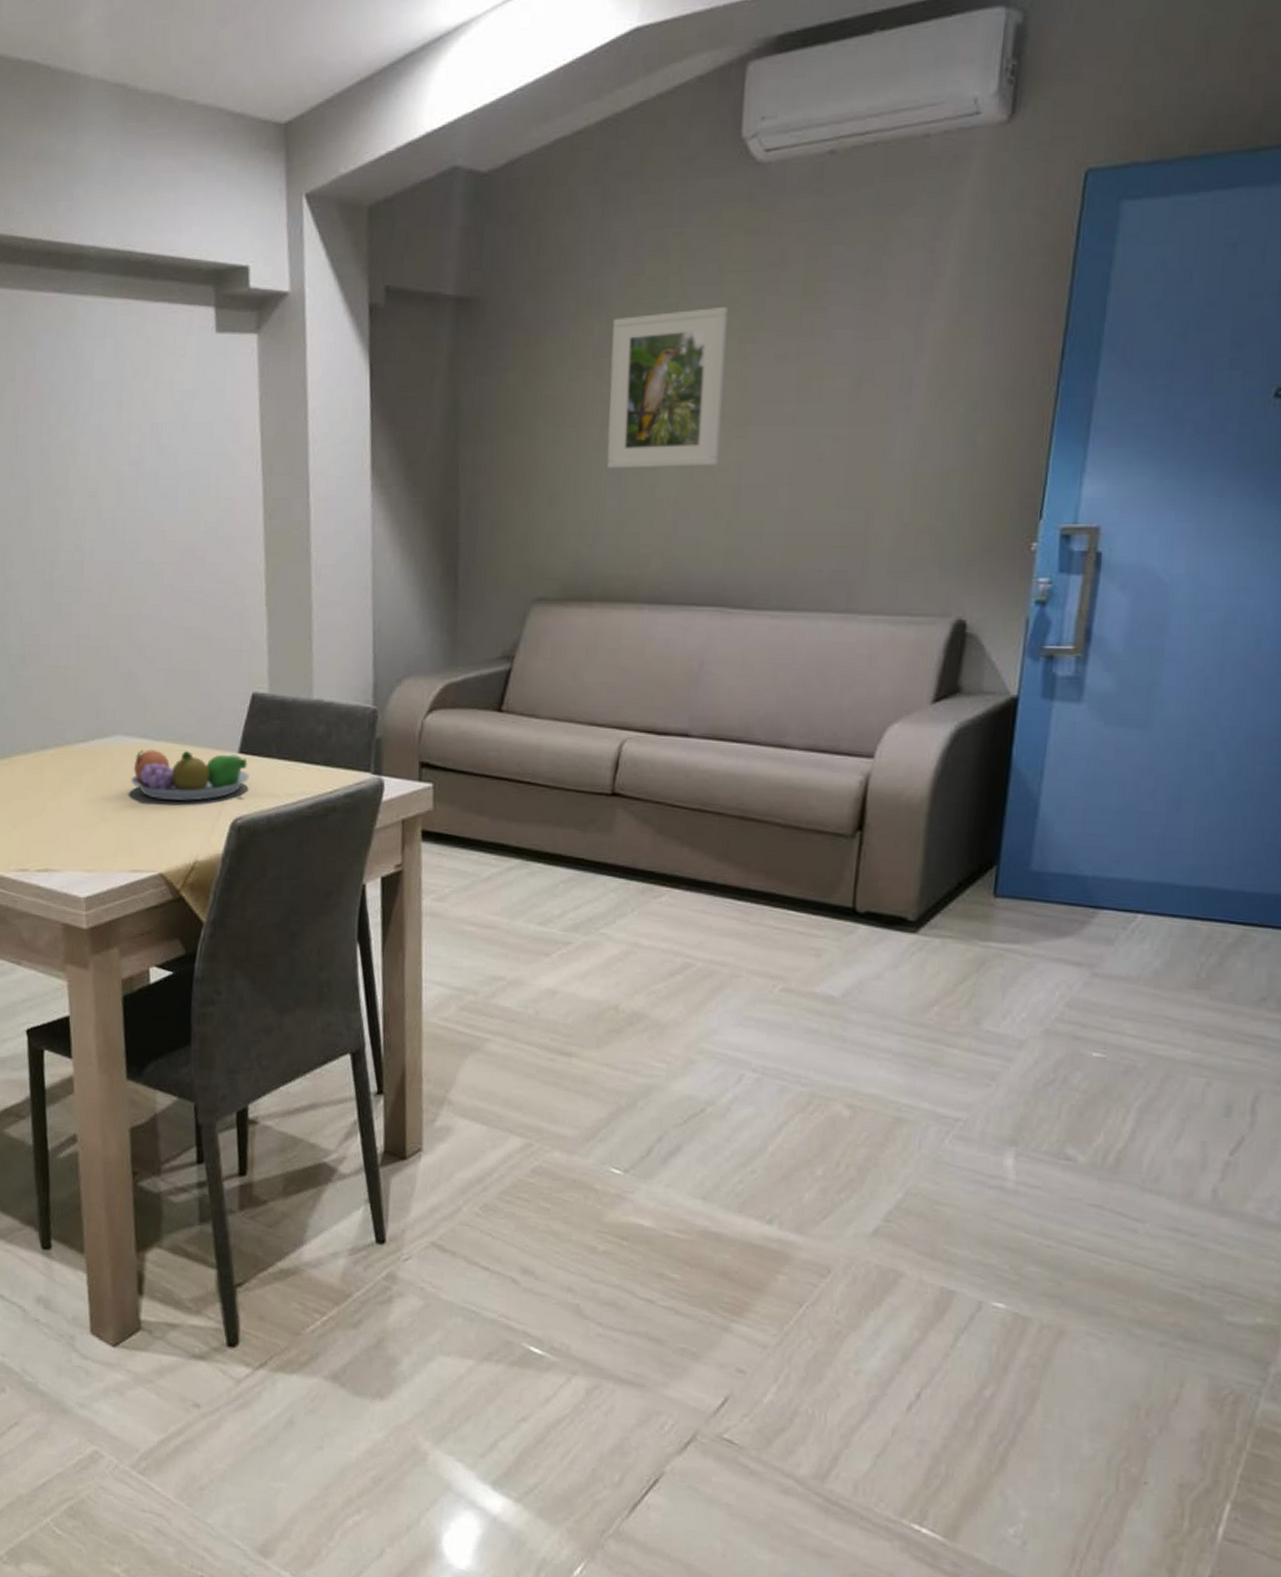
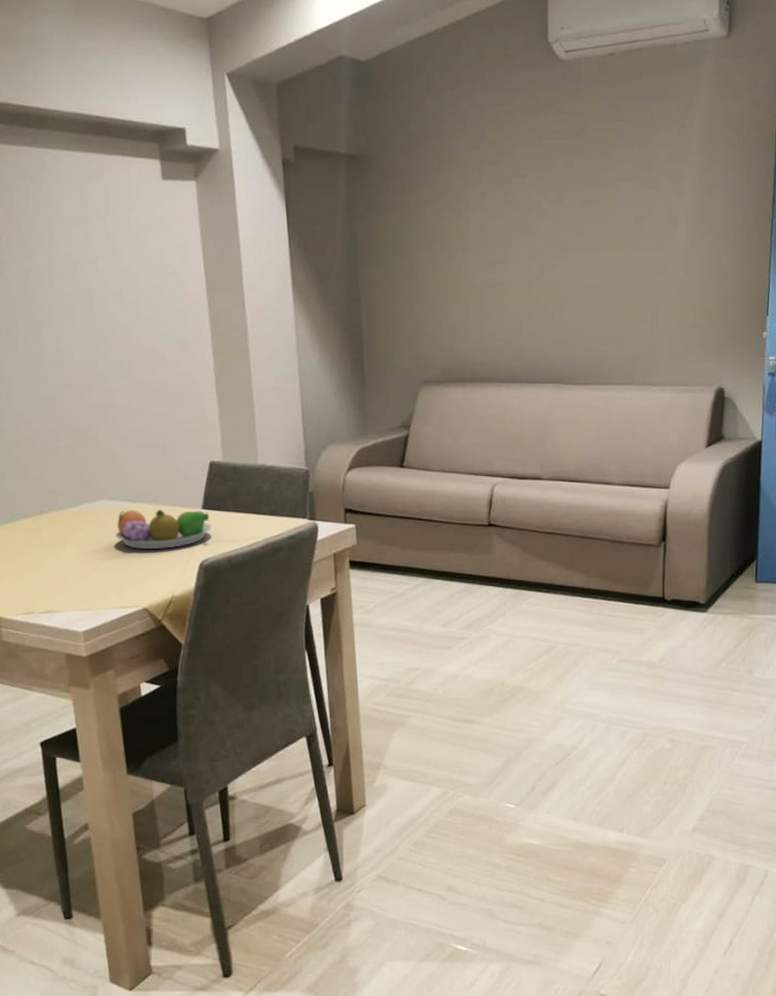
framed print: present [606,307,729,469] -> none [465,165,548,283]

